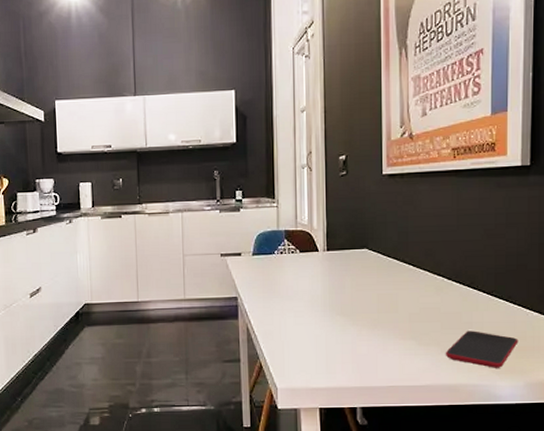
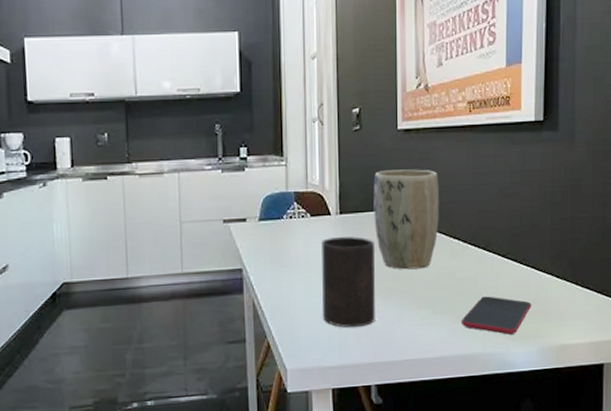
cup: none [310,271,361,354] -> present [322,237,376,328]
plant pot: none [359,211,423,303] -> present [373,169,439,270]

